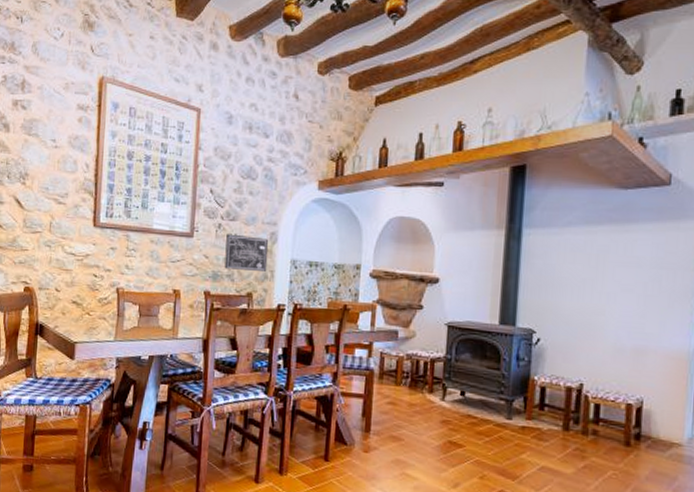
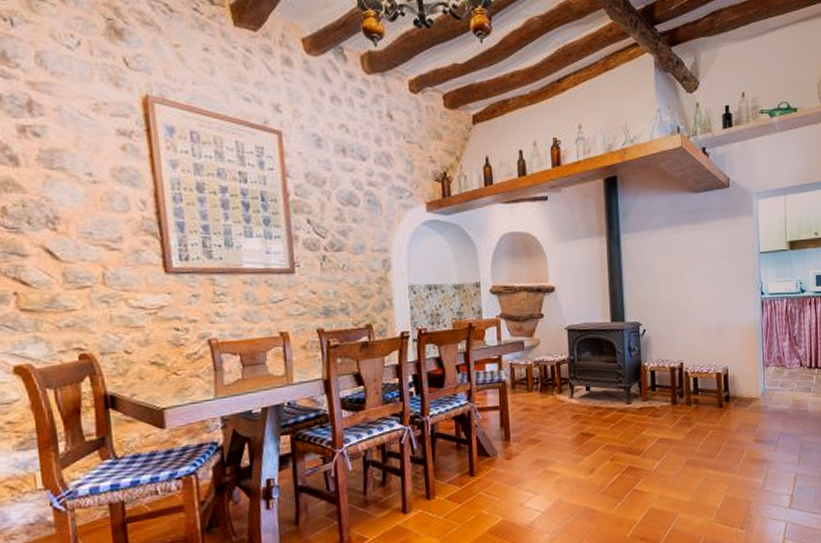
wall art: present [224,233,269,271] -> none [333,265,385,303]

